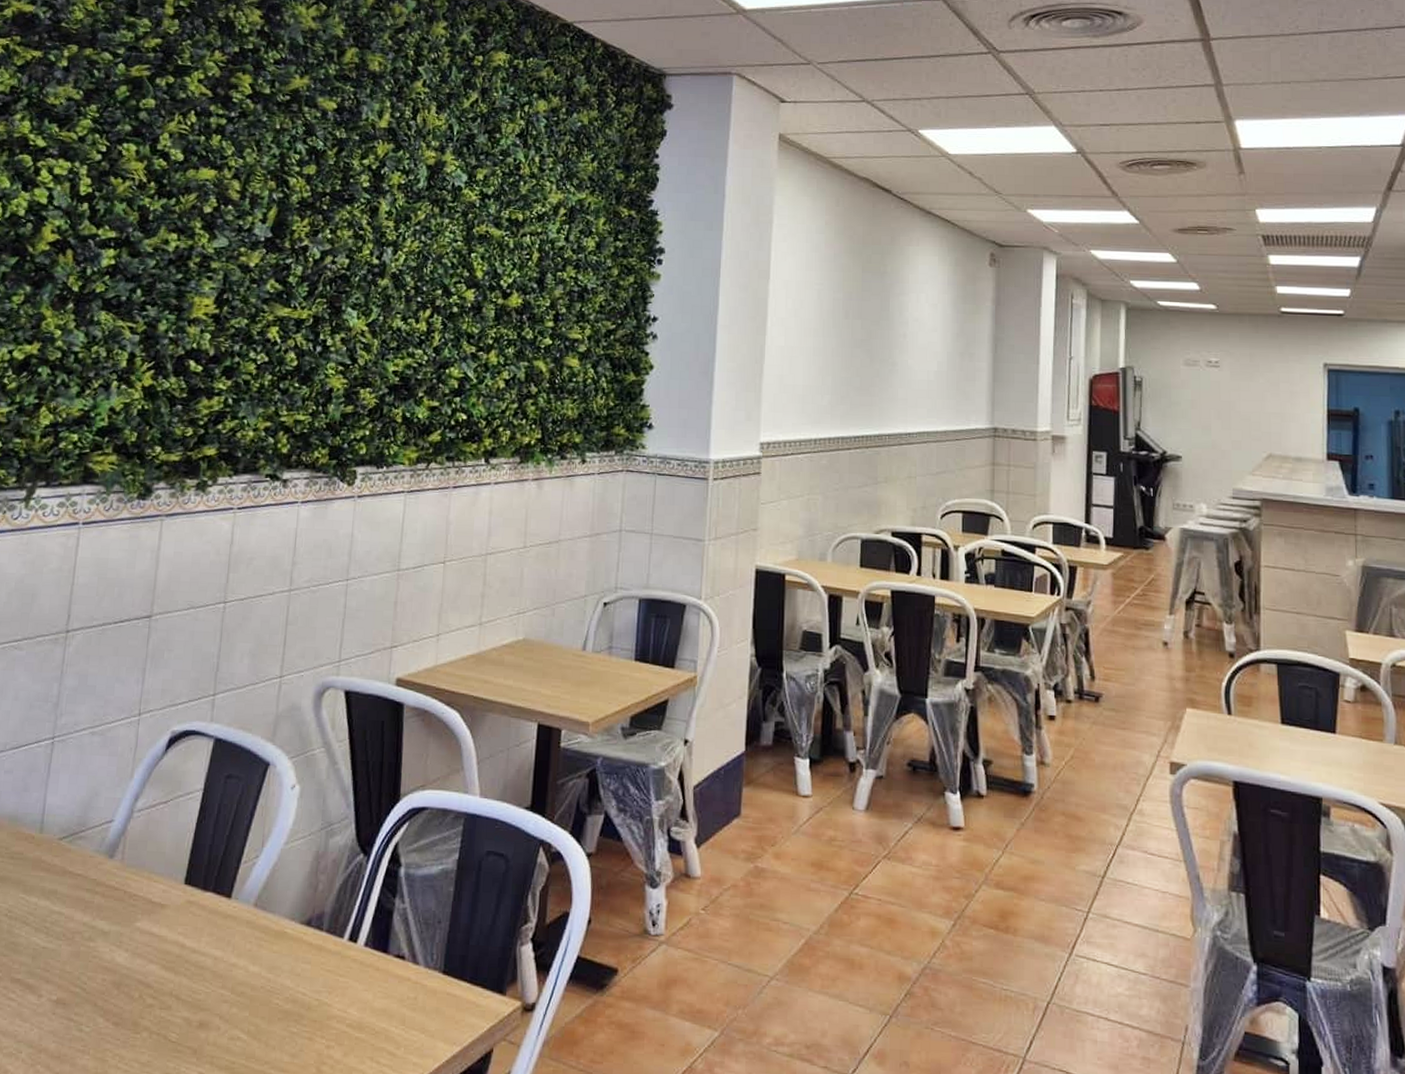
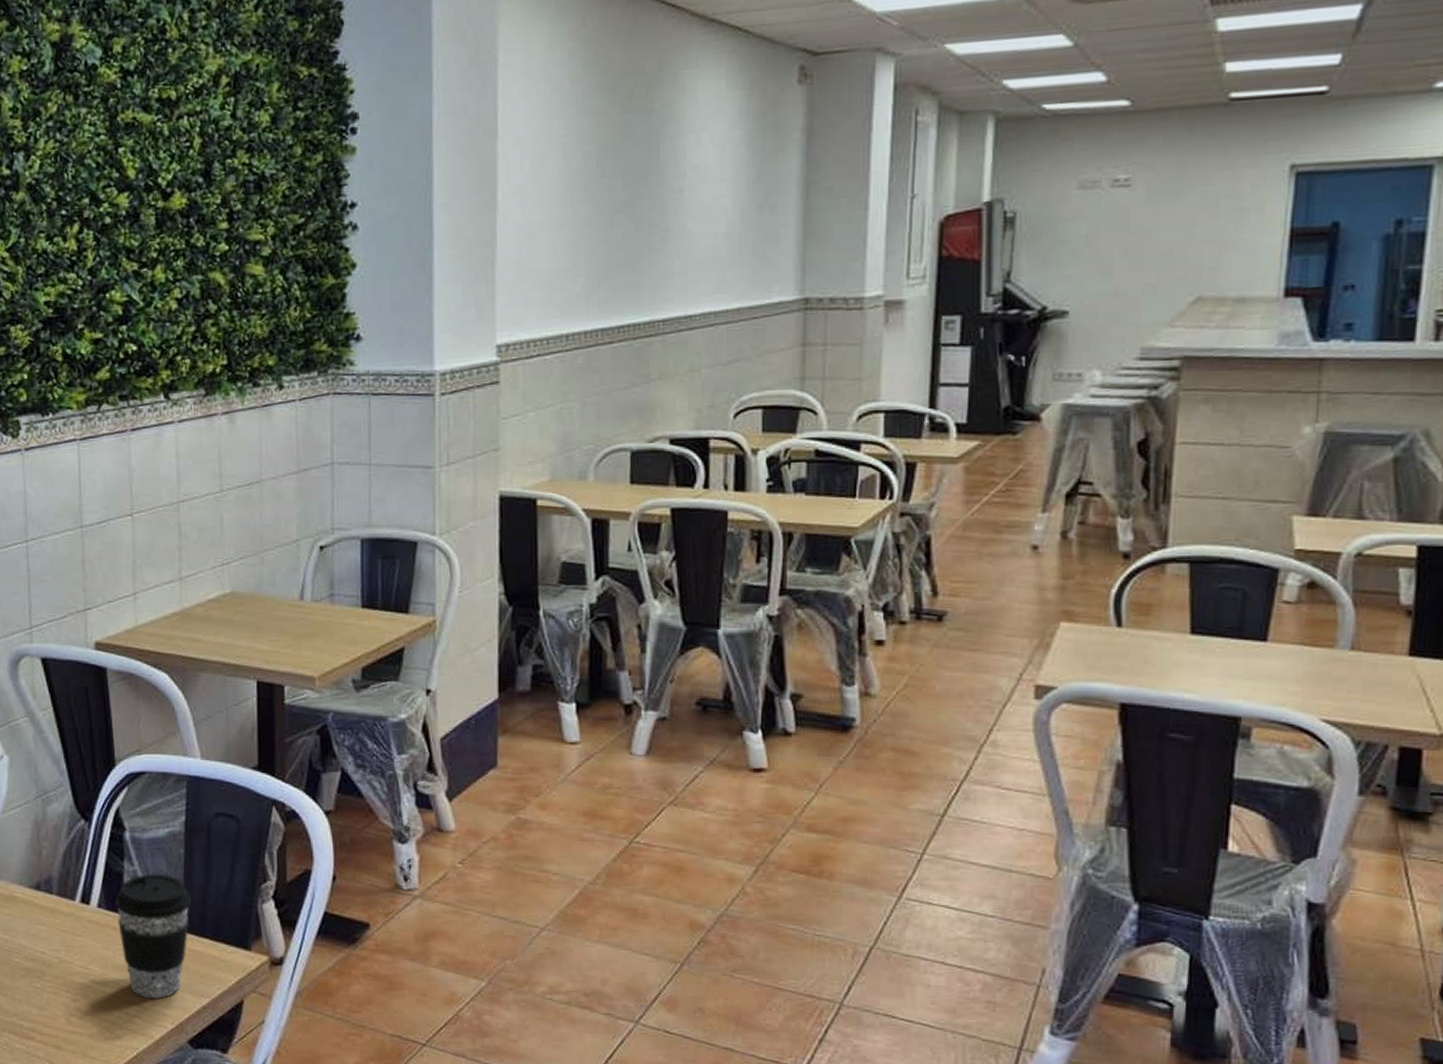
coffee cup: none [382,912,455,1046] -> present [115,874,191,999]

